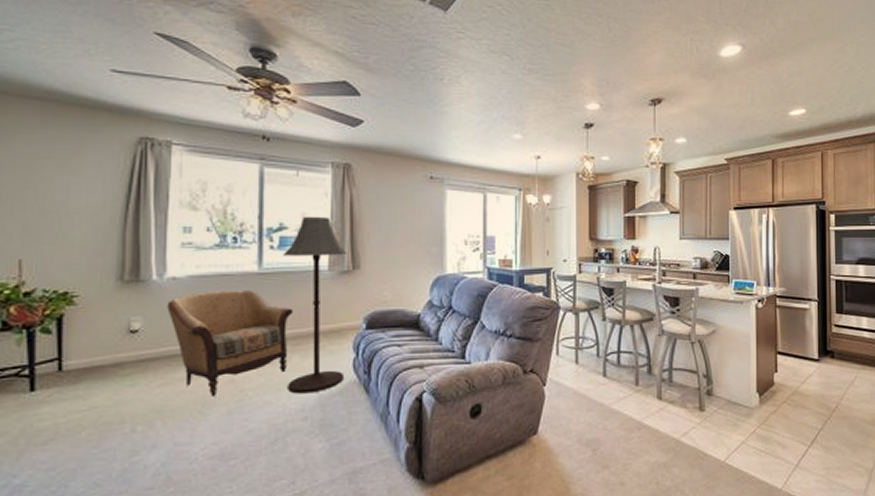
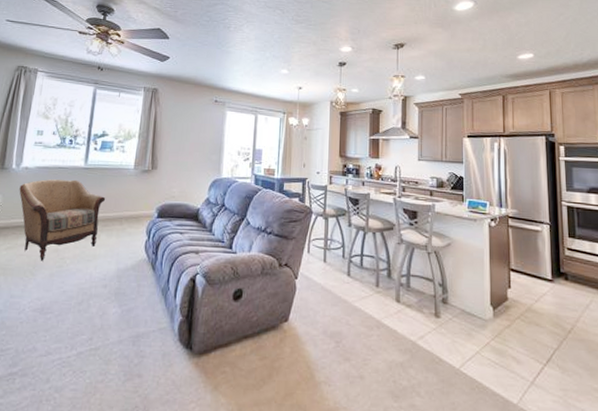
floor lamp: present [282,217,348,394] -> none [95,127,149,266]

